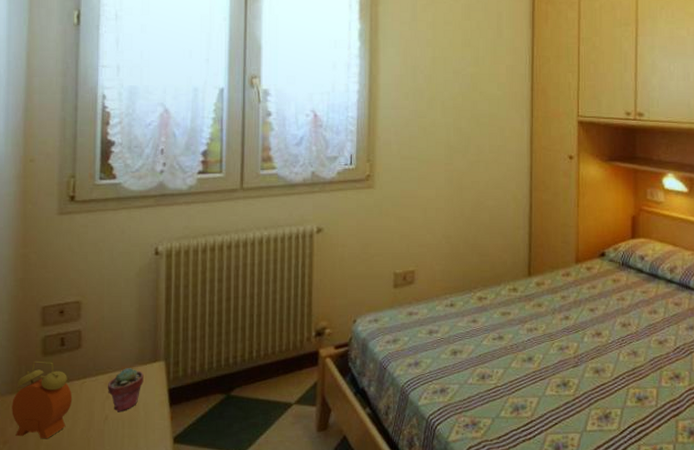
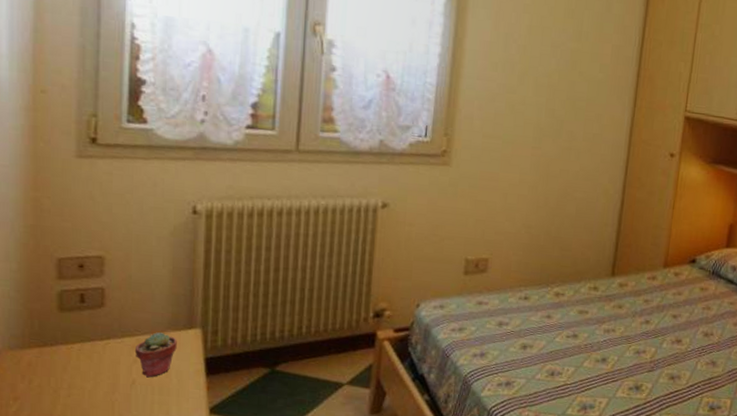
alarm clock: present [12,360,73,439] -> none [23,315,94,399]

